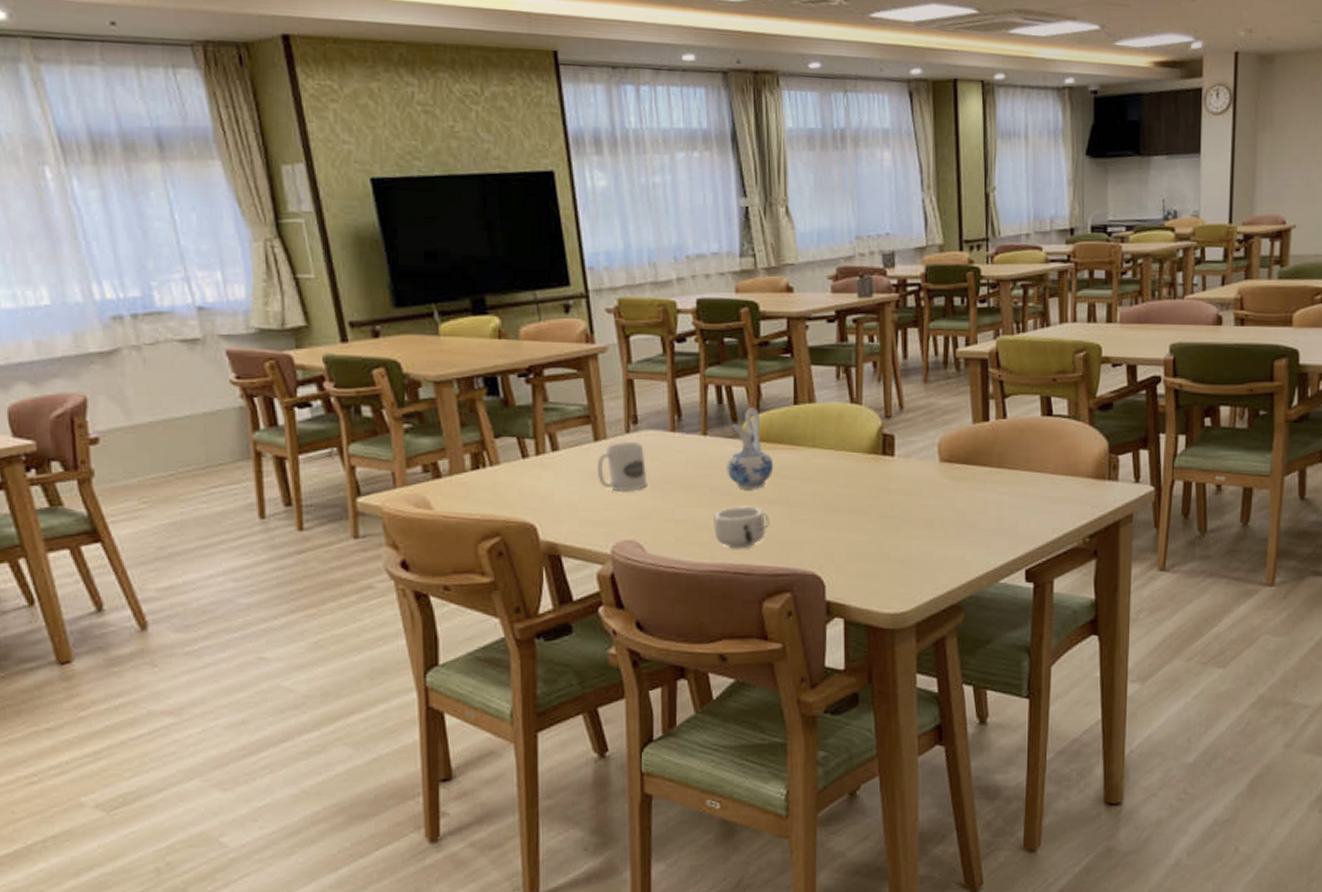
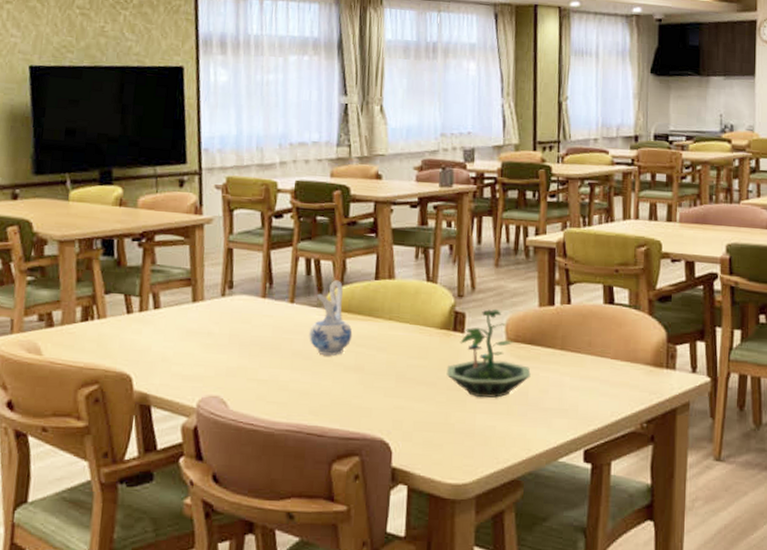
mug: present [596,441,648,492] -> none [192,303,237,351]
mug: present [714,506,770,549] -> none [292,370,345,411]
terrarium: none [878,428,967,524] -> present [446,308,531,399]

